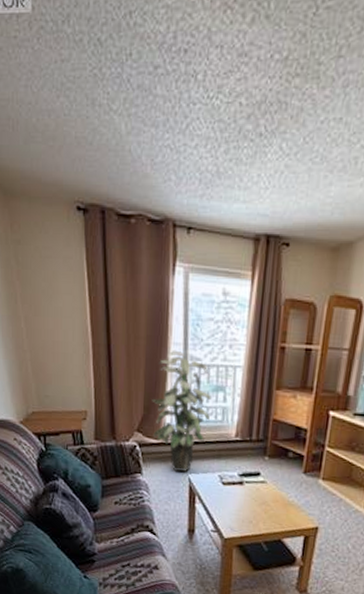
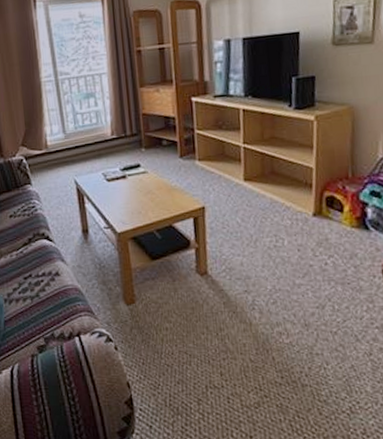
indoor plant: present [152,351,211,472] -> none [31,70,86,176]

